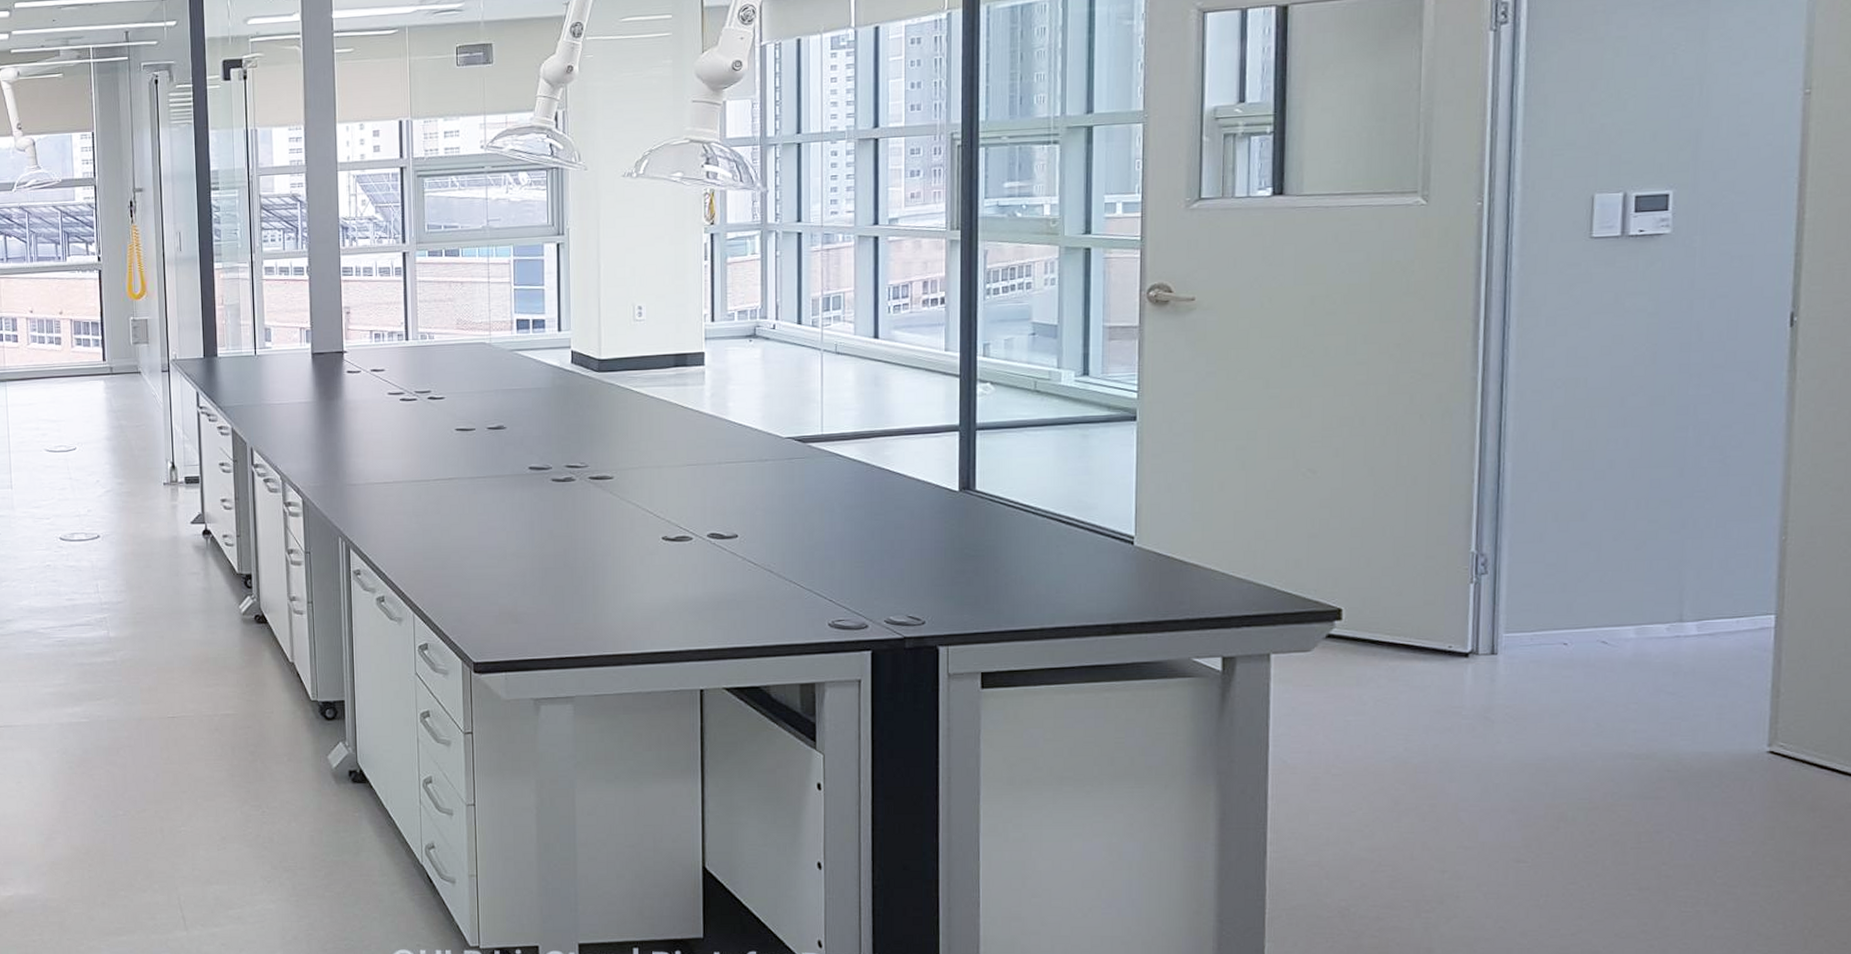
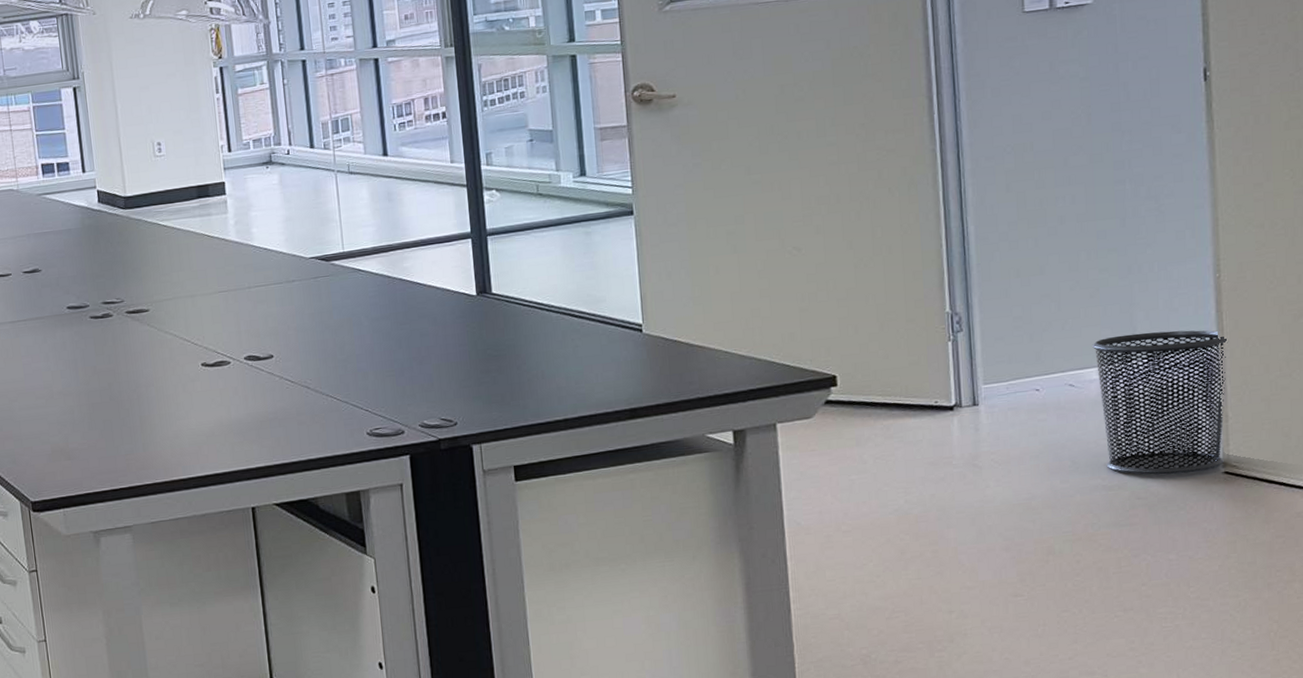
waste bin: none [1632,593,1790,749] -> present [1092,330,1229,475]

